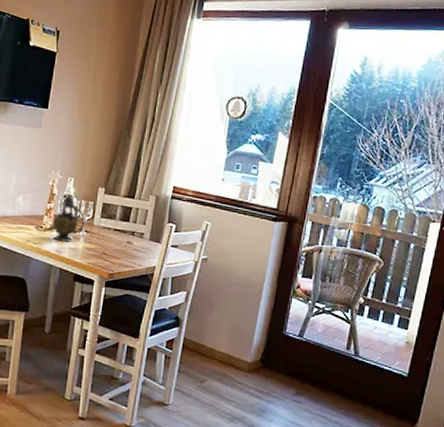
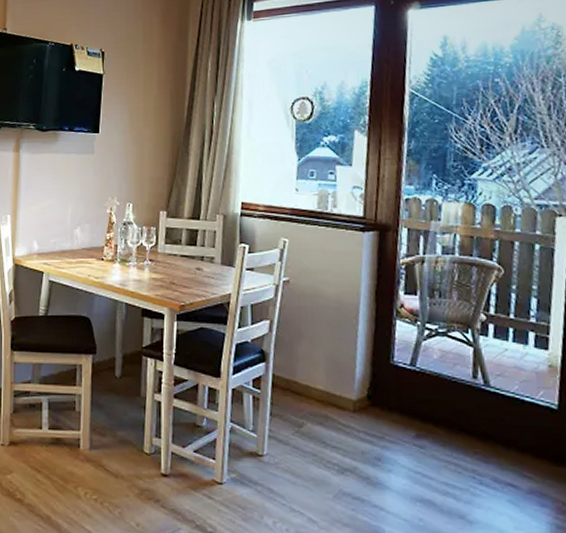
teapot: present [35,195,86,242] -> none [95,222,149,274]

